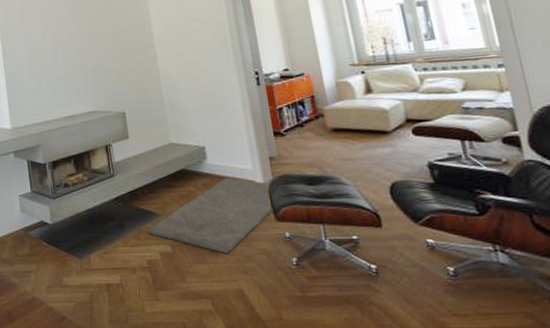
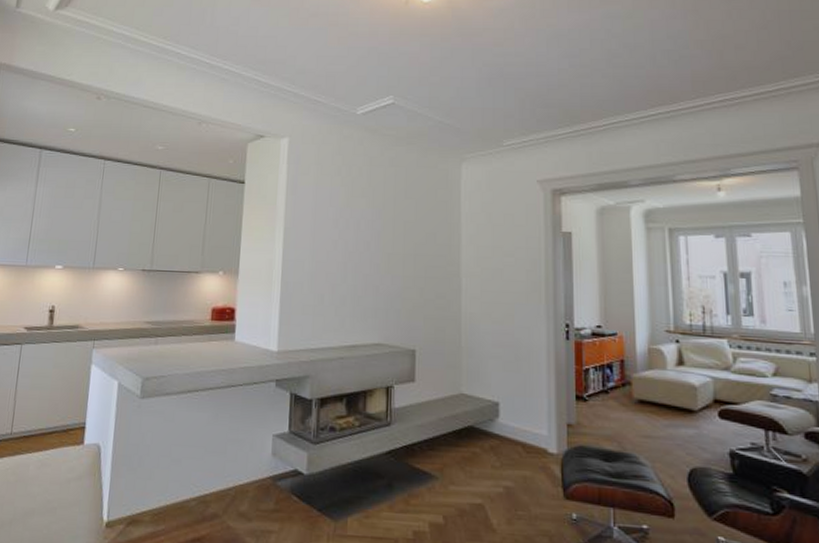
rug: present [147,178,273,255] -> none [419,442,564,533]

